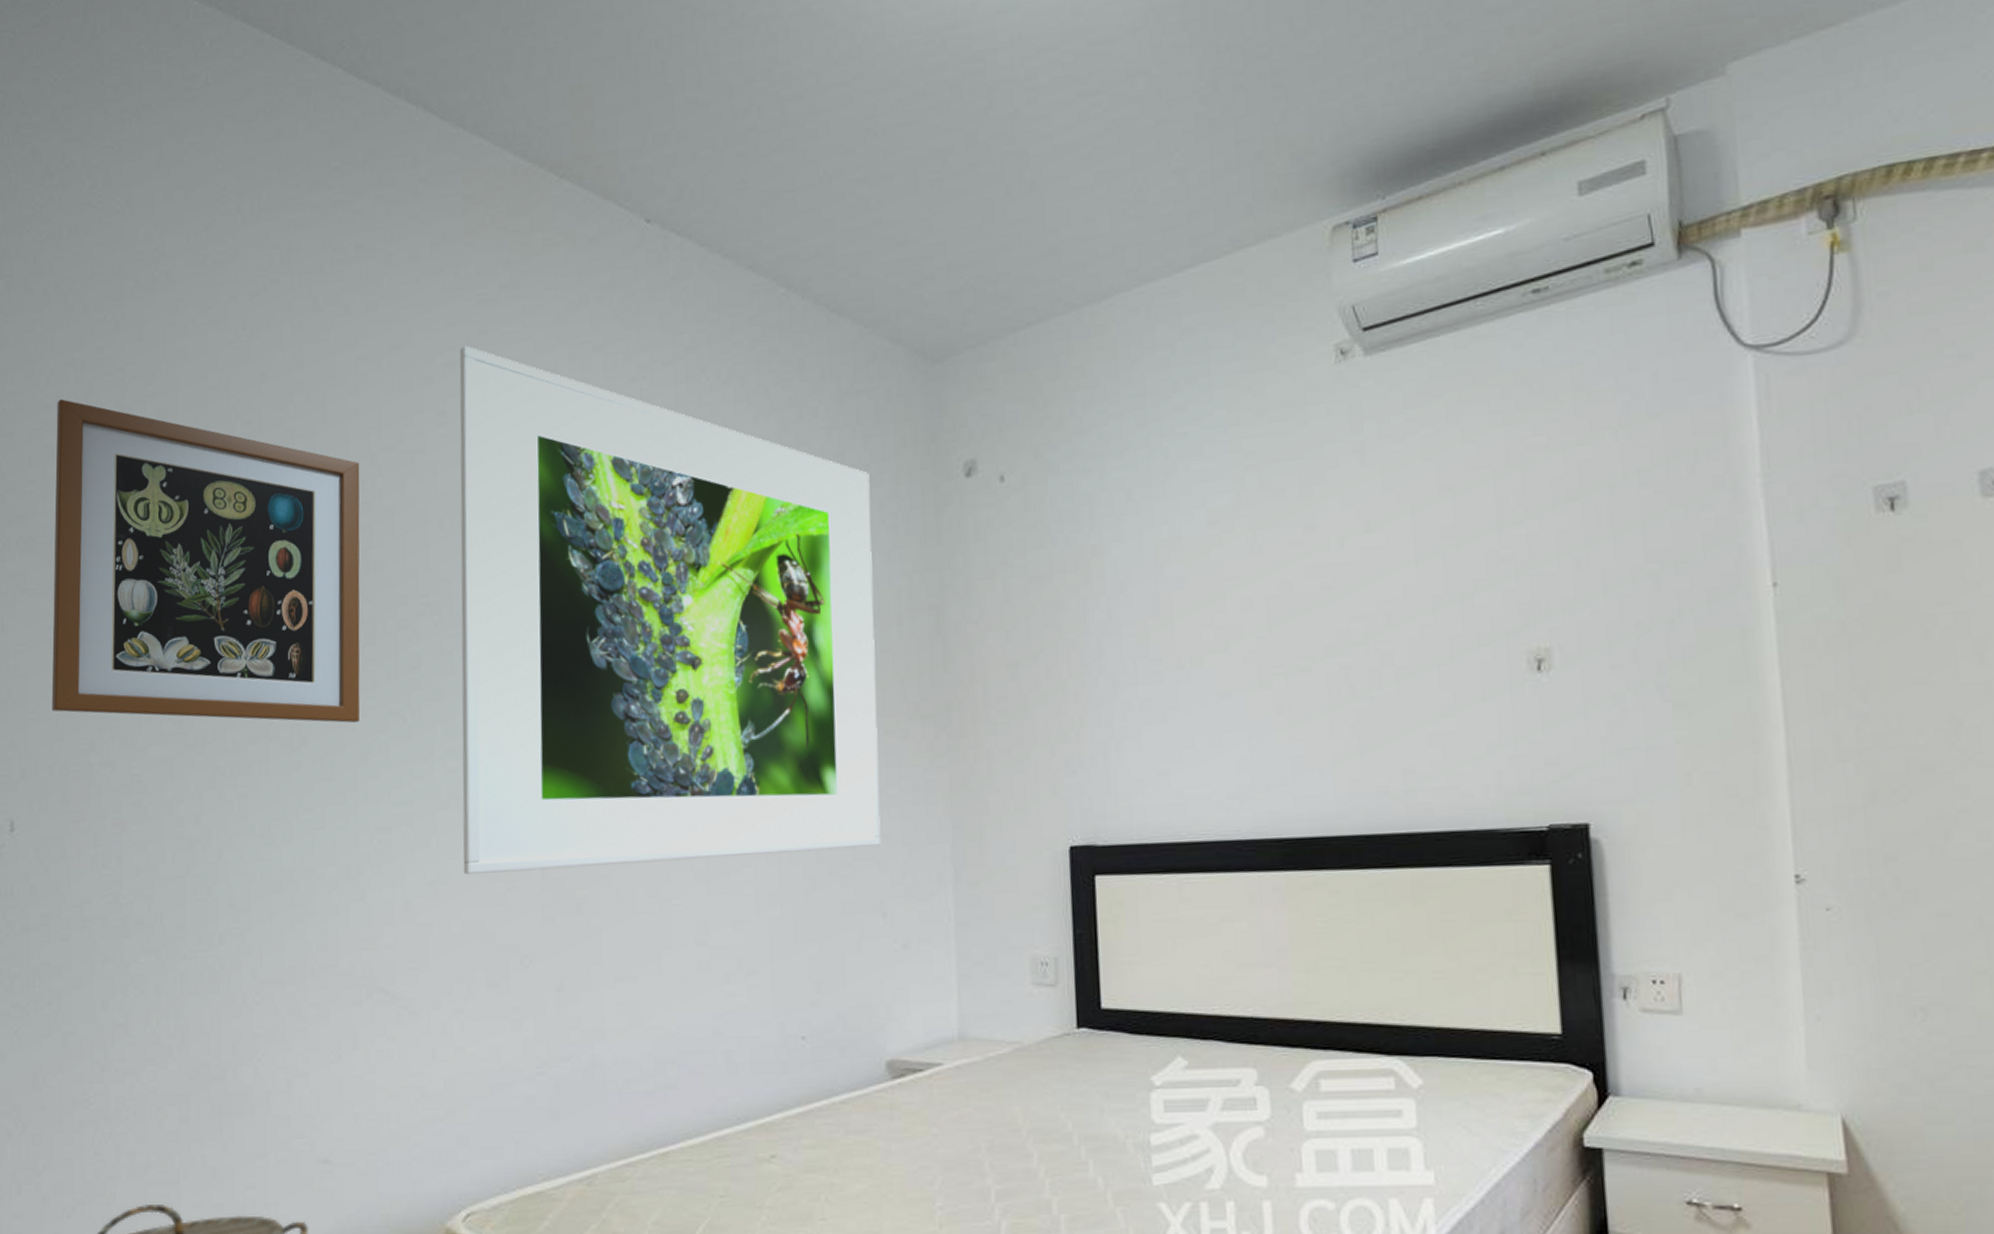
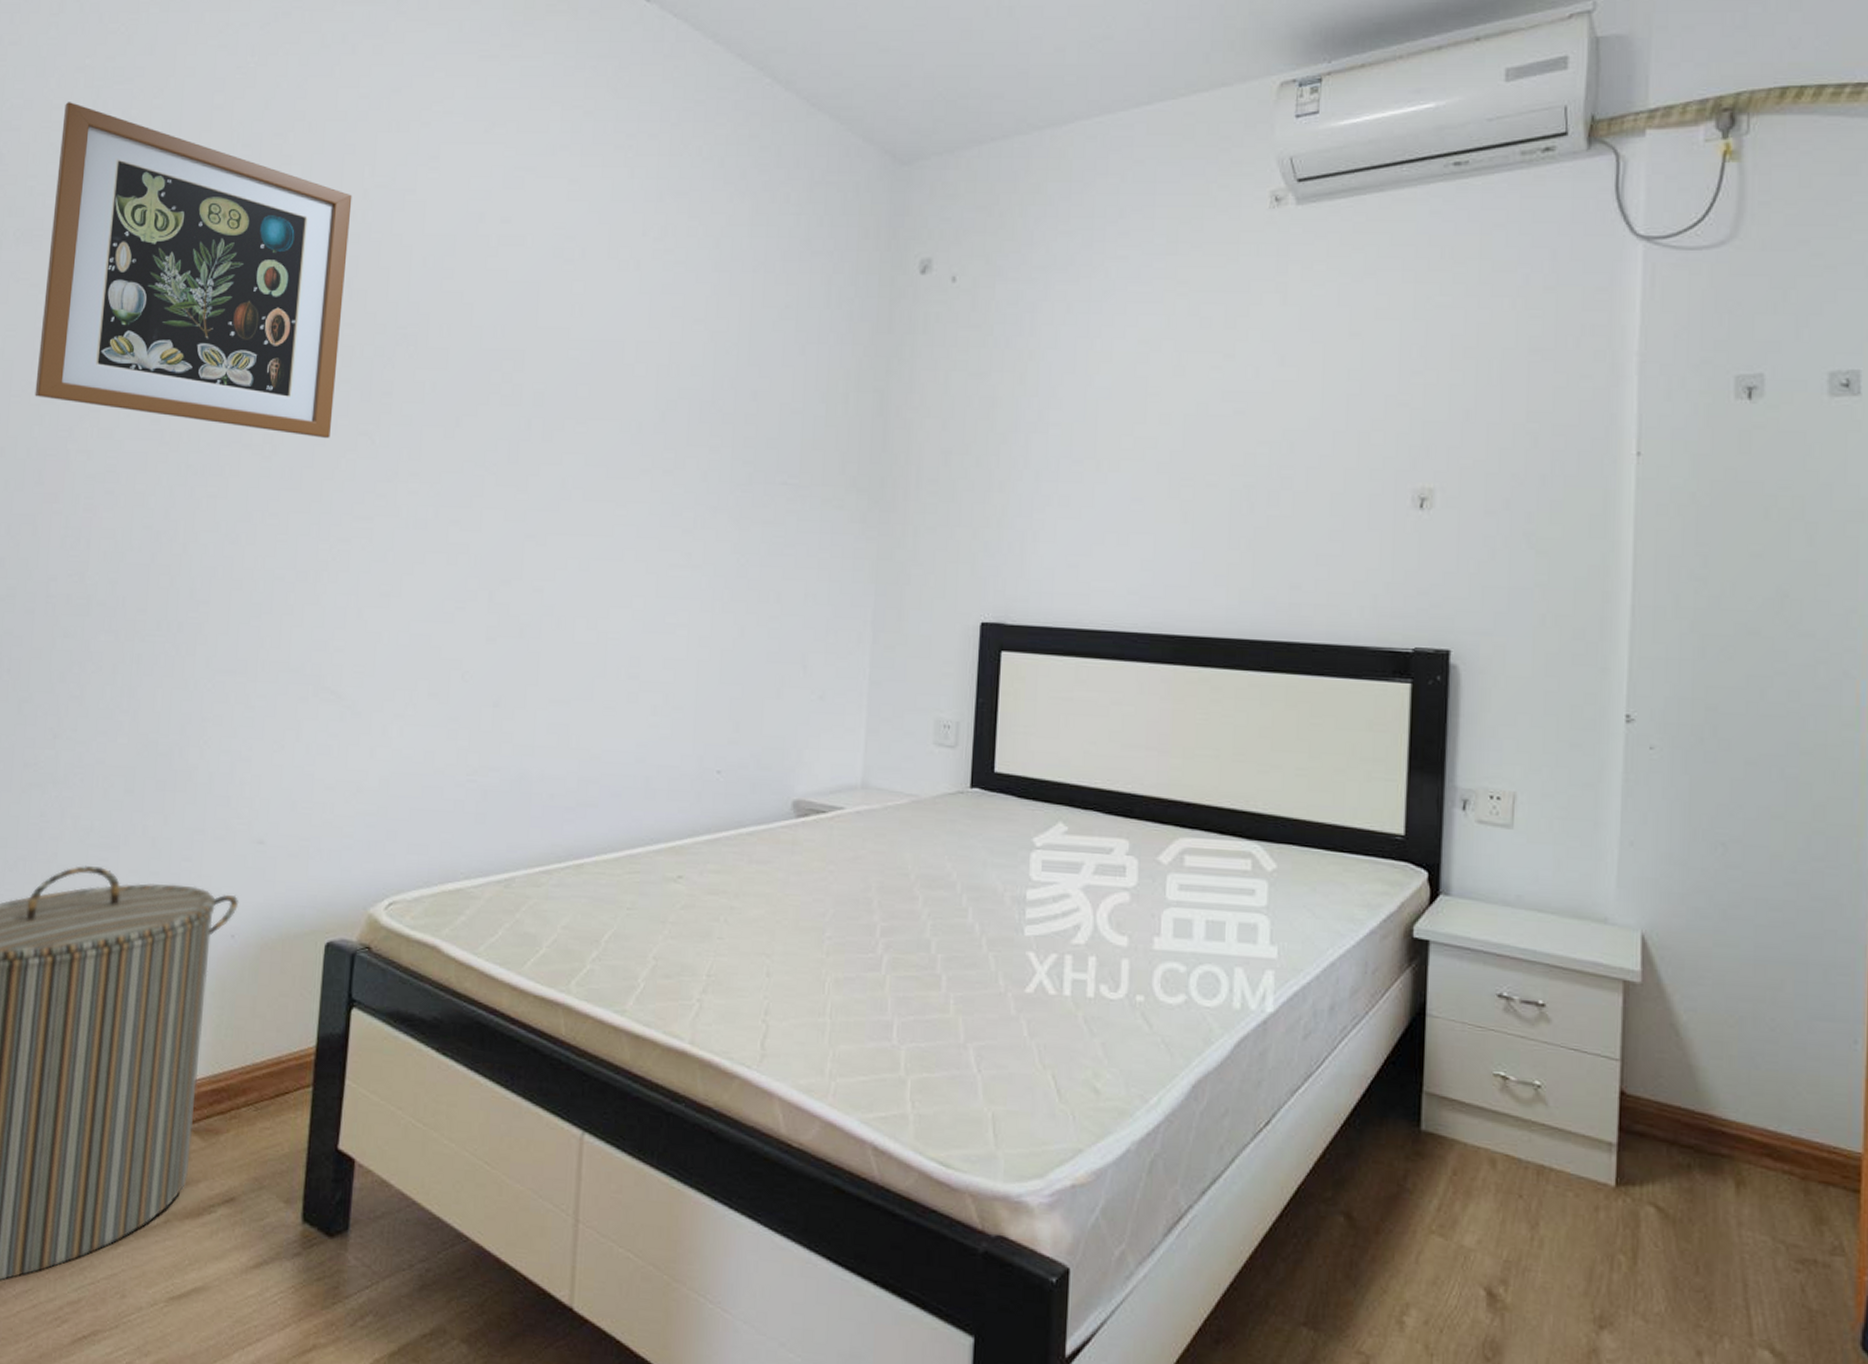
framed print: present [459,345,881,874] -> none [415,97,832,604]

